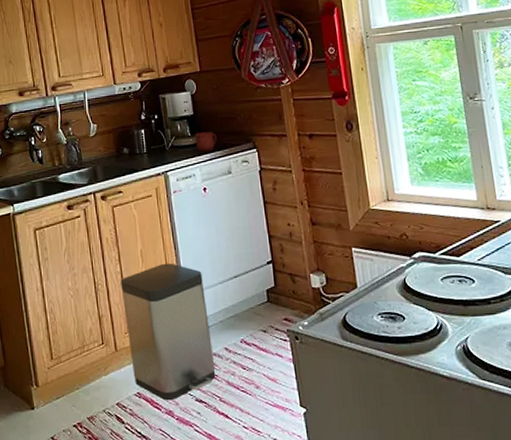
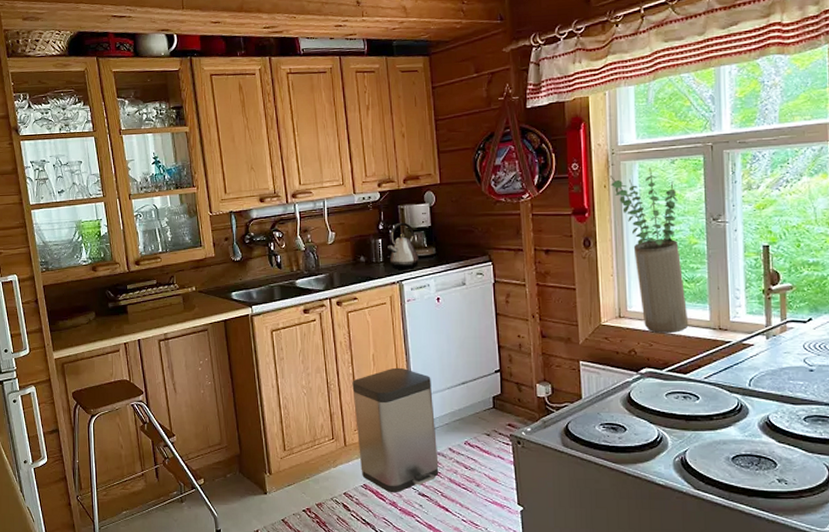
kettle: none [151,111,184,160] -> present [388,222,420,269]
mug: present [195,132,217,154] -> none [432,244,453,265]
vase: none [365,49,457,216] -> present [609,168,689,334]

